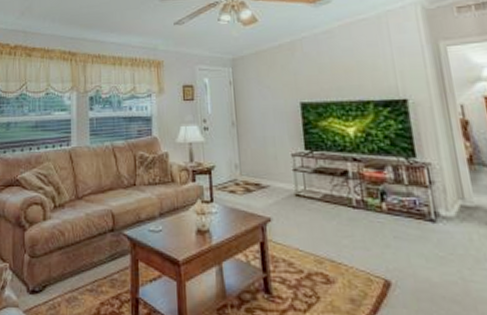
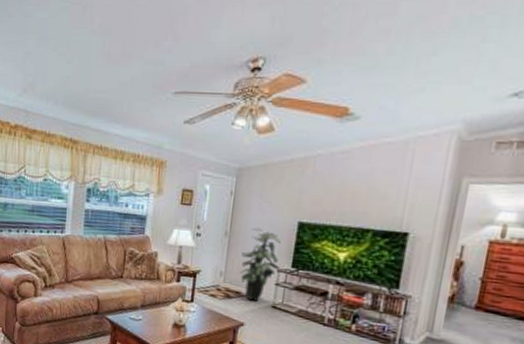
indoor plant: none [253,113,296,191] -> present [239,227,282,302]

